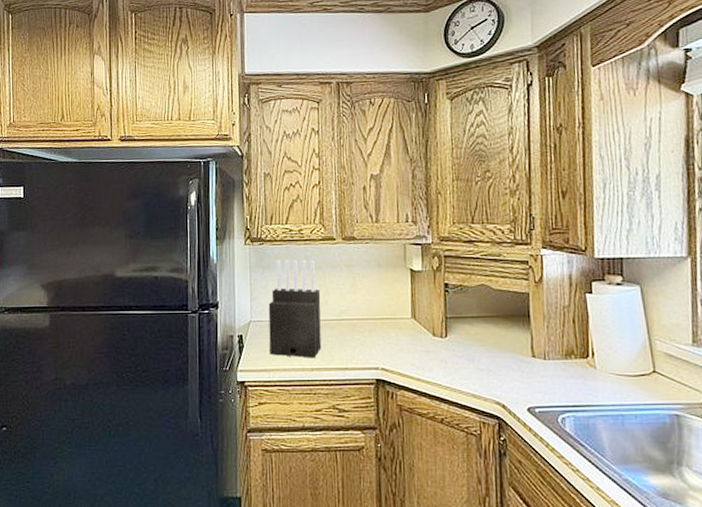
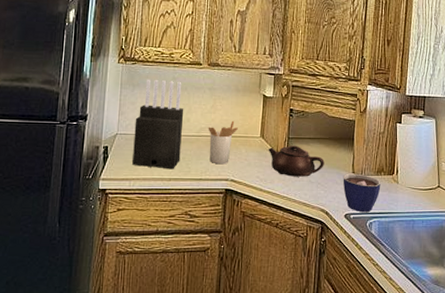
utensil holder: none [349,300,384,351] -> present [208,120,238,165]
teapot: none [422,326,495,363] -> present [268,145,324,177]
cup: none [520,357,573,406] -> present [343,173,381,213]

